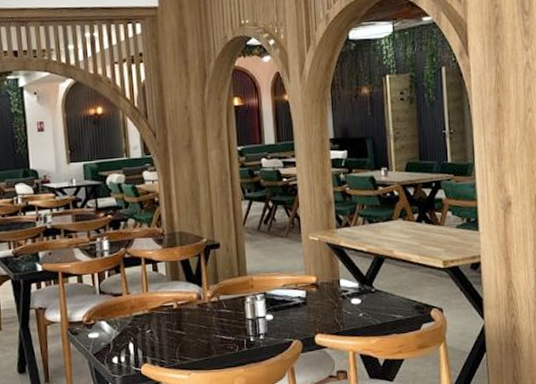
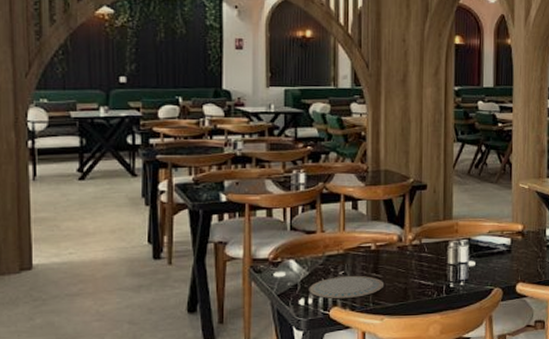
plate: none [120,333,189,357] -> present [309,275,385,299]

